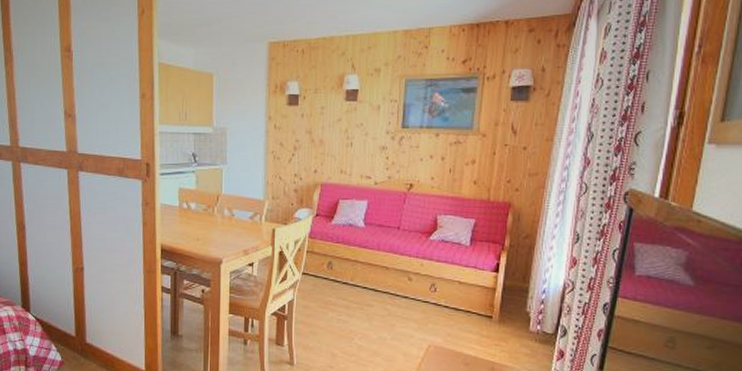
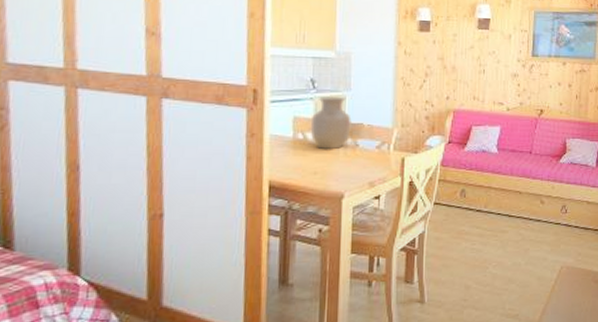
vase: none [193,169,228,218] -> present [310,96,352,149]

